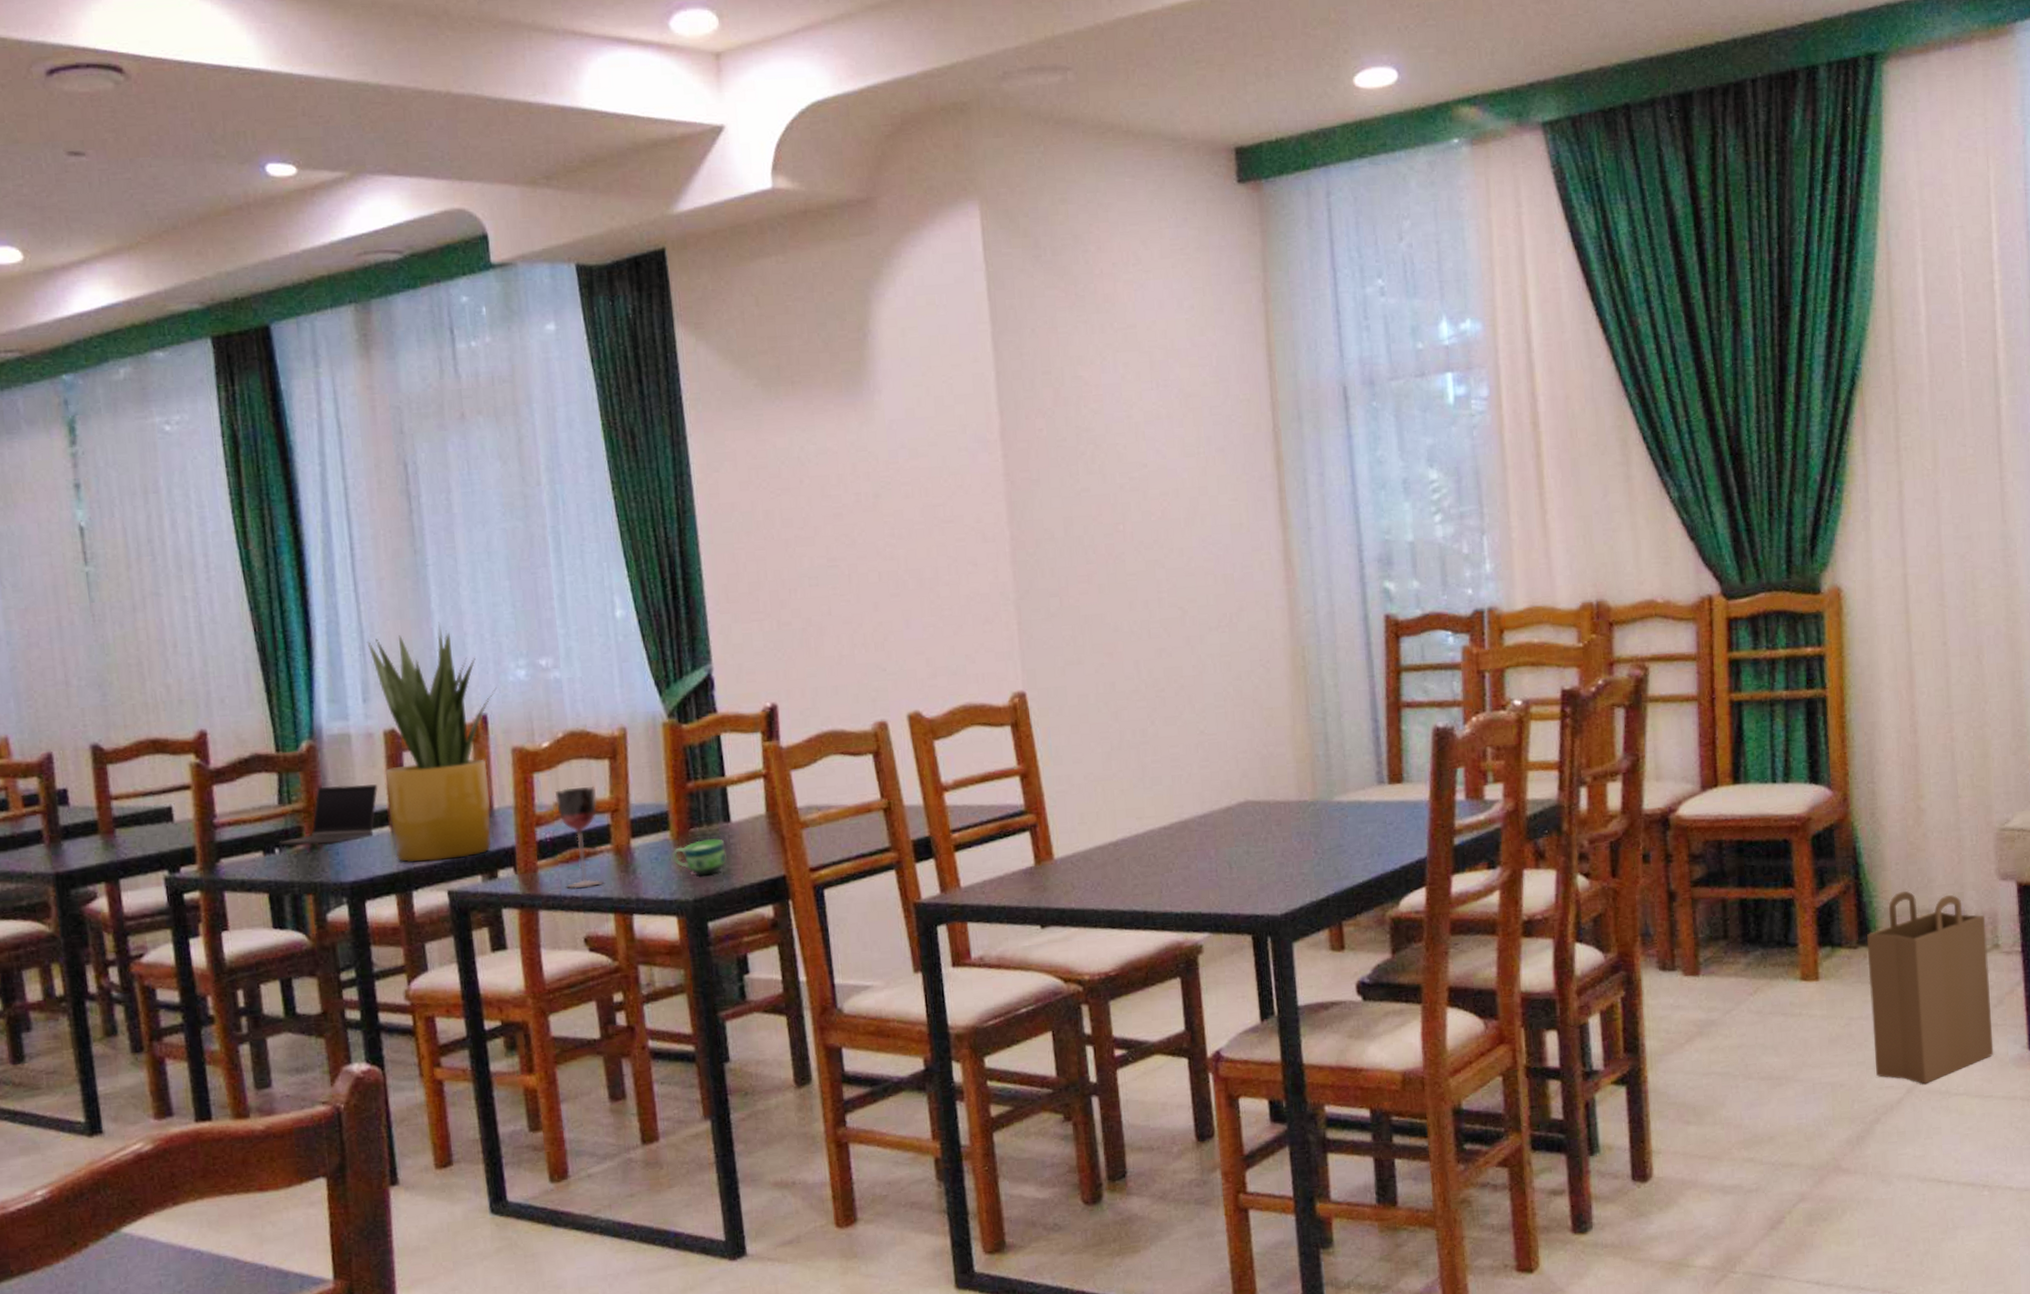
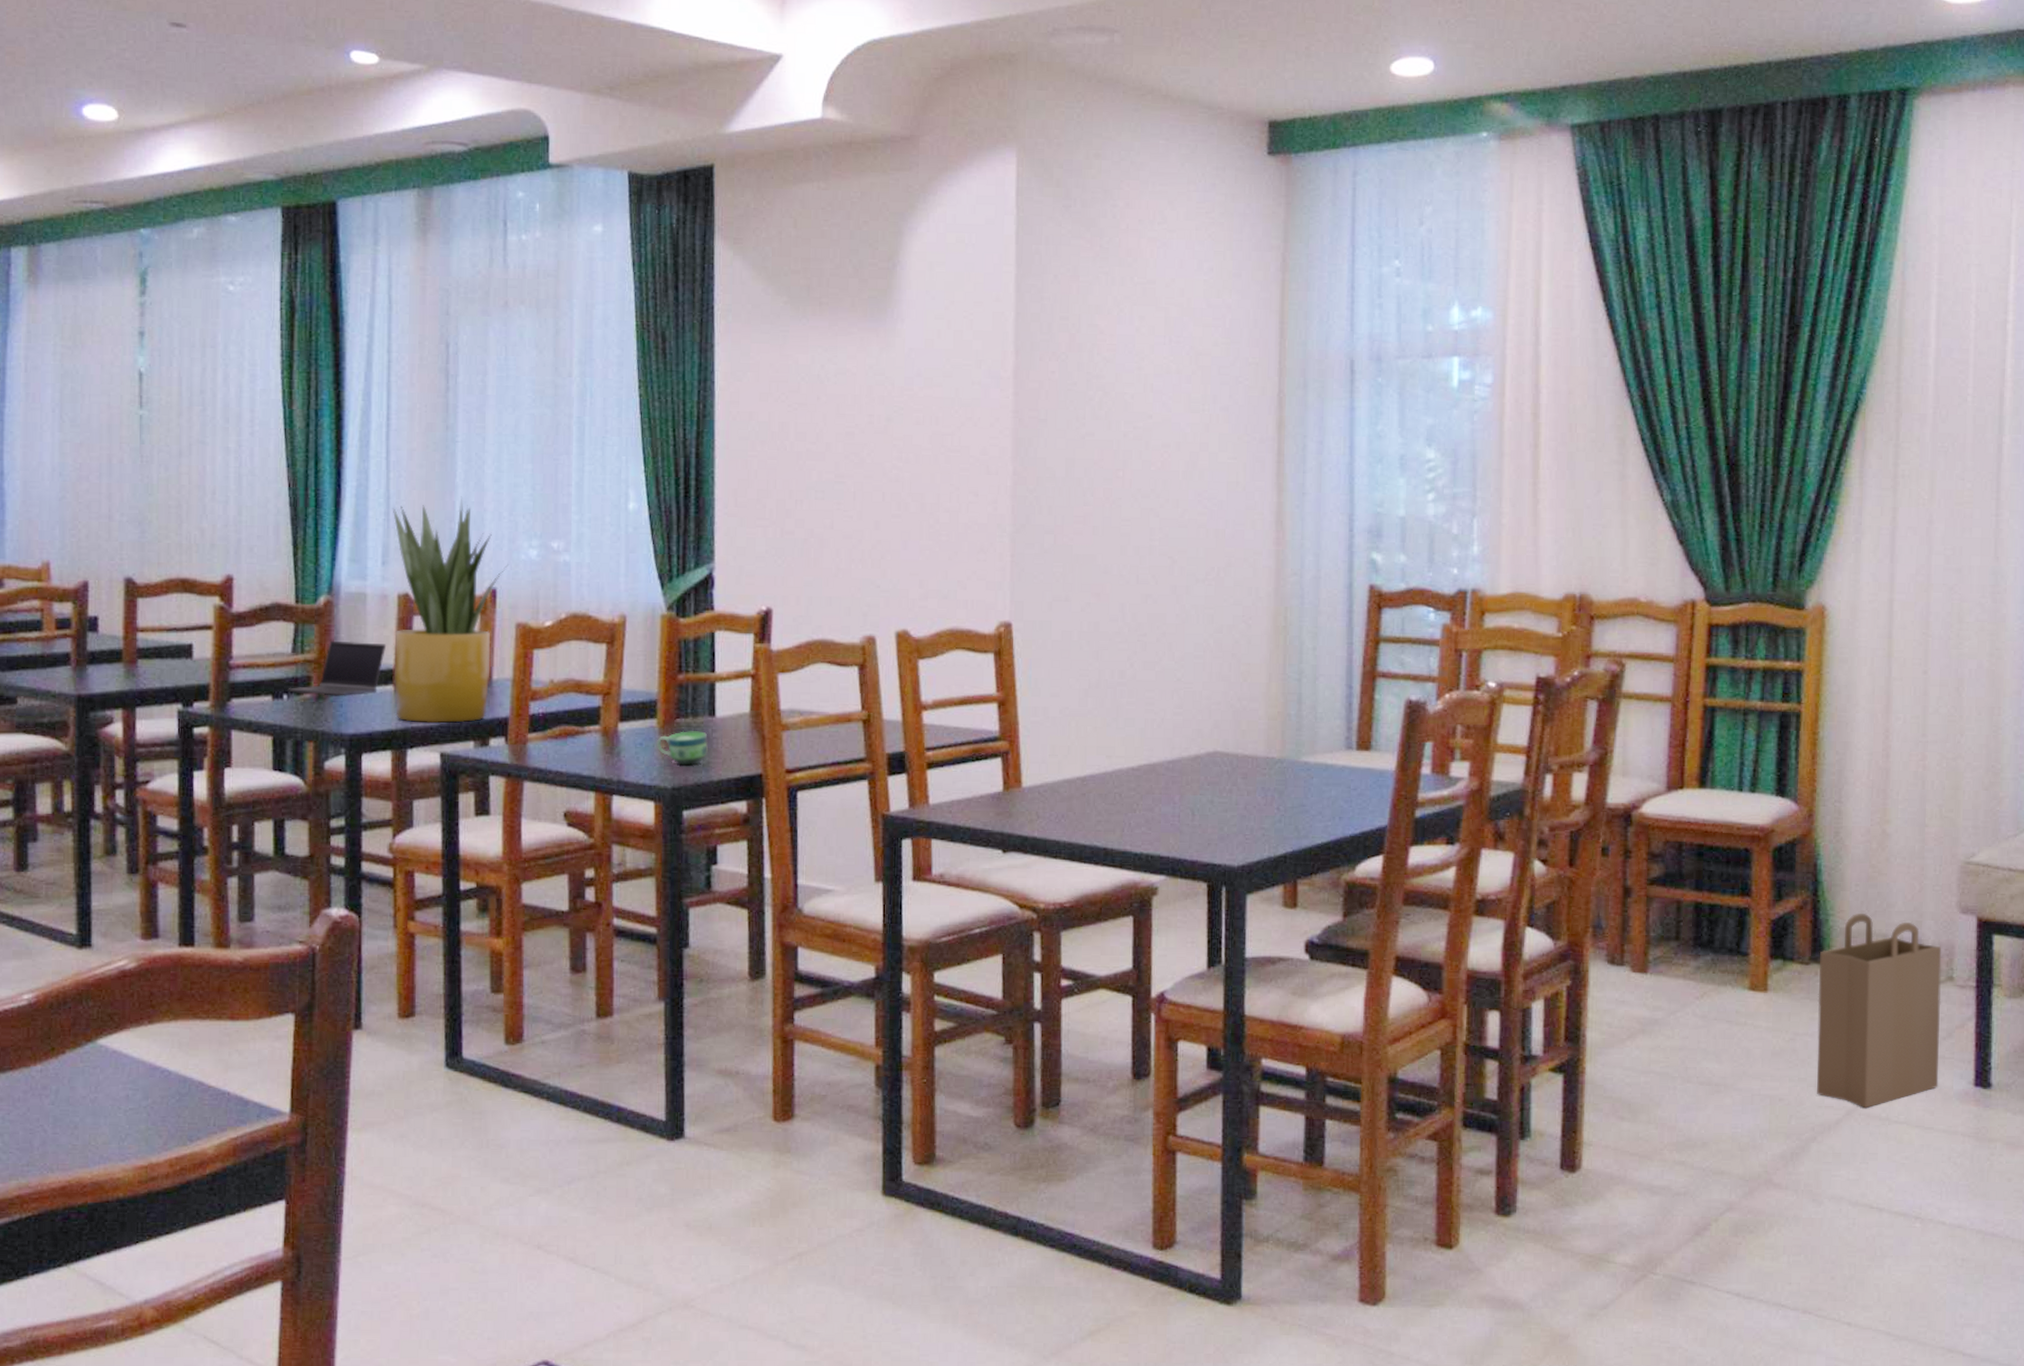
wineglass: present [554,787,604,889] -> none [551,667,591,765]

